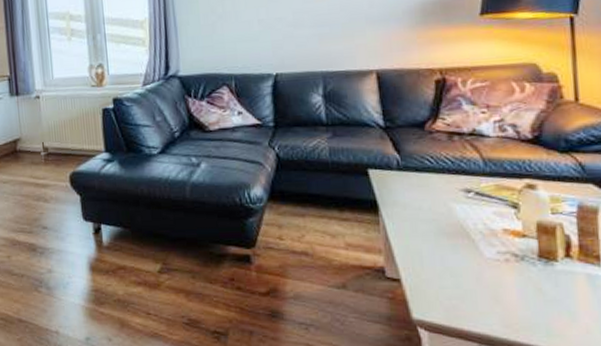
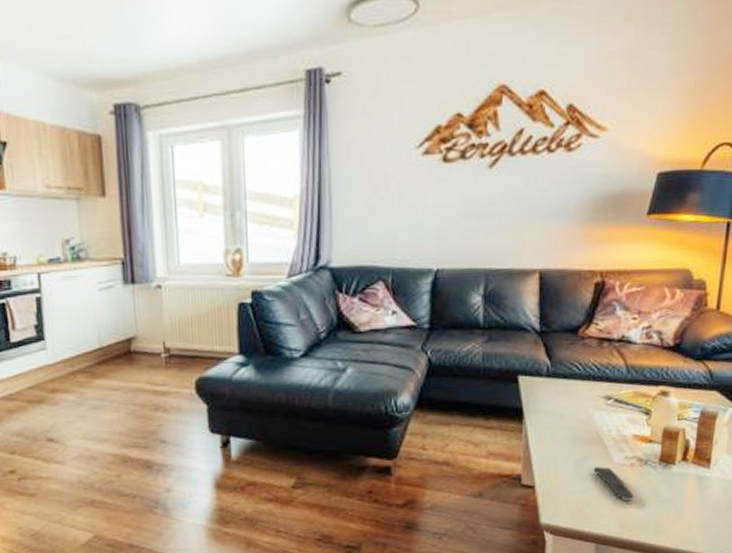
remote control: none [463,261,515,300] -> present [593,467,634,502]

